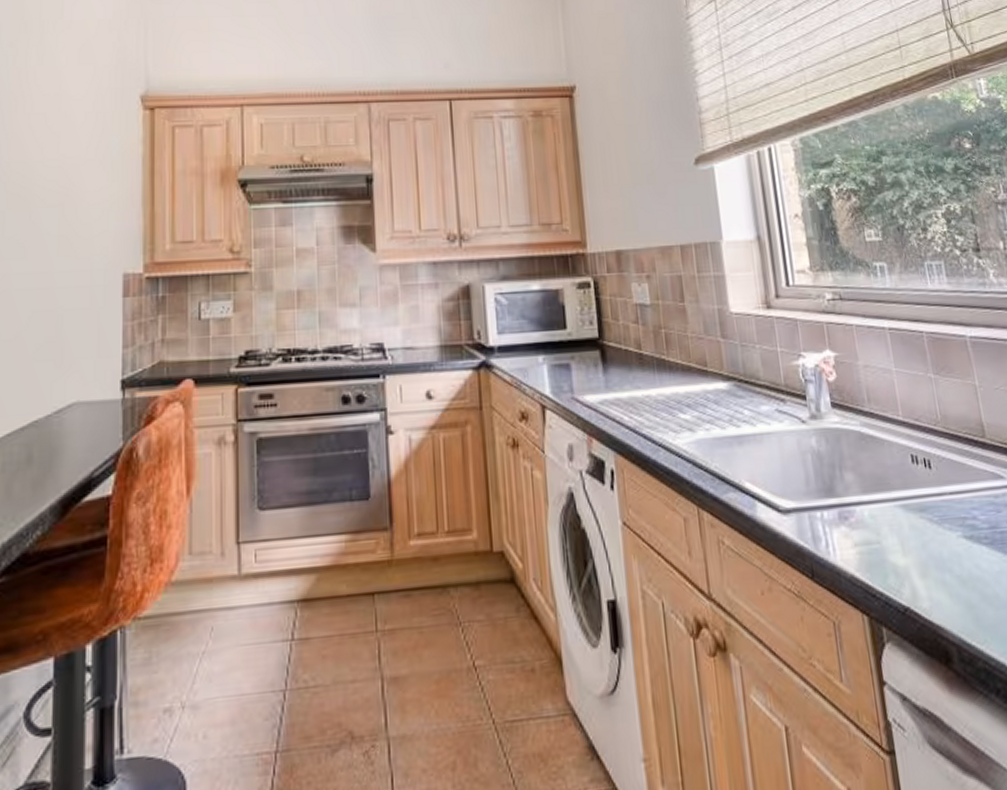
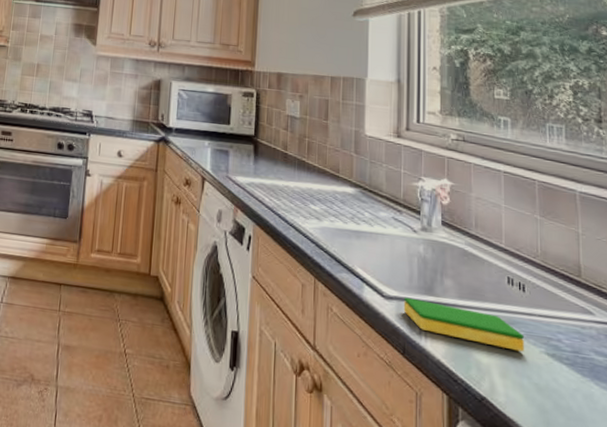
dish sponge: none [803,504,941,543] -> present [403,297,524,352]

